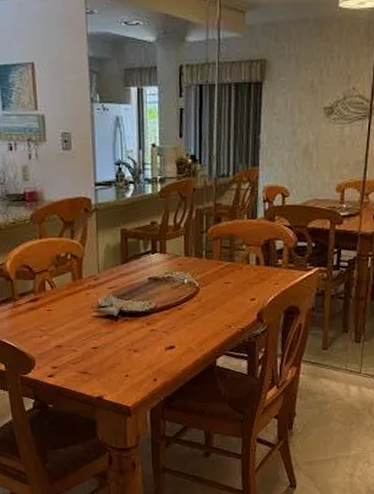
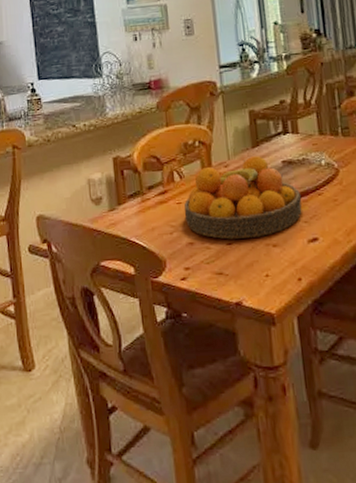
fruit bowl: none [53,271,164,344] -> present [184,155,302,239]

